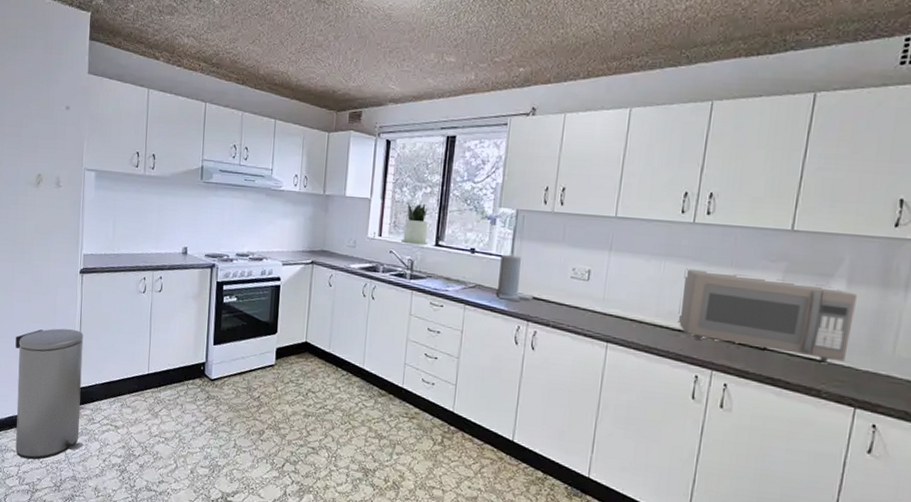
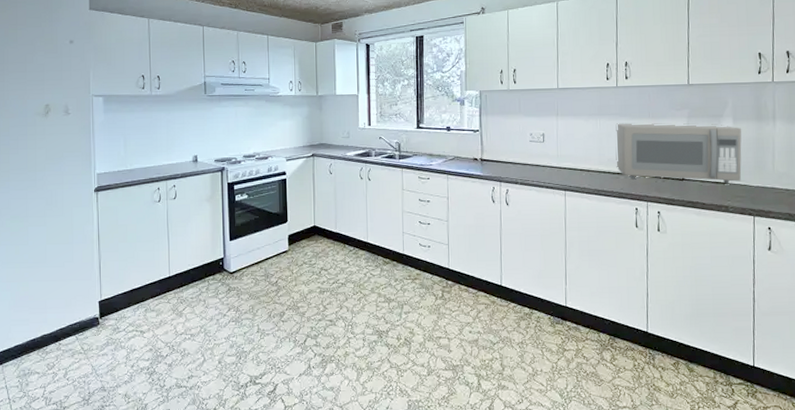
pedal bin: present [15,328,84,460] -> none [33,246,110,379]
planter: present [401,202,429,246] -> none [388,94,411,130]
paper towel: present [495,254,533,302] -> none [471,128,502,167]

